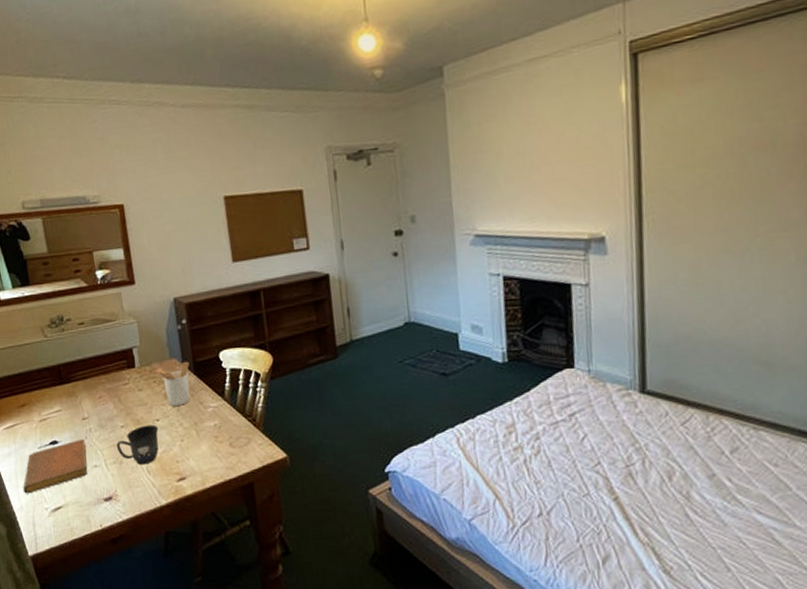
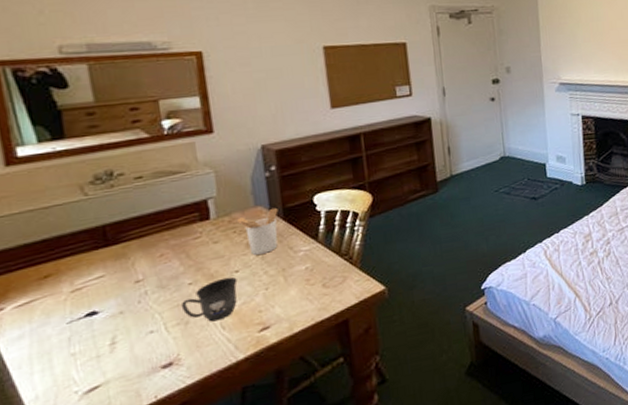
notebook: present [23,439,88,494] -> none [40,304,140,380]

